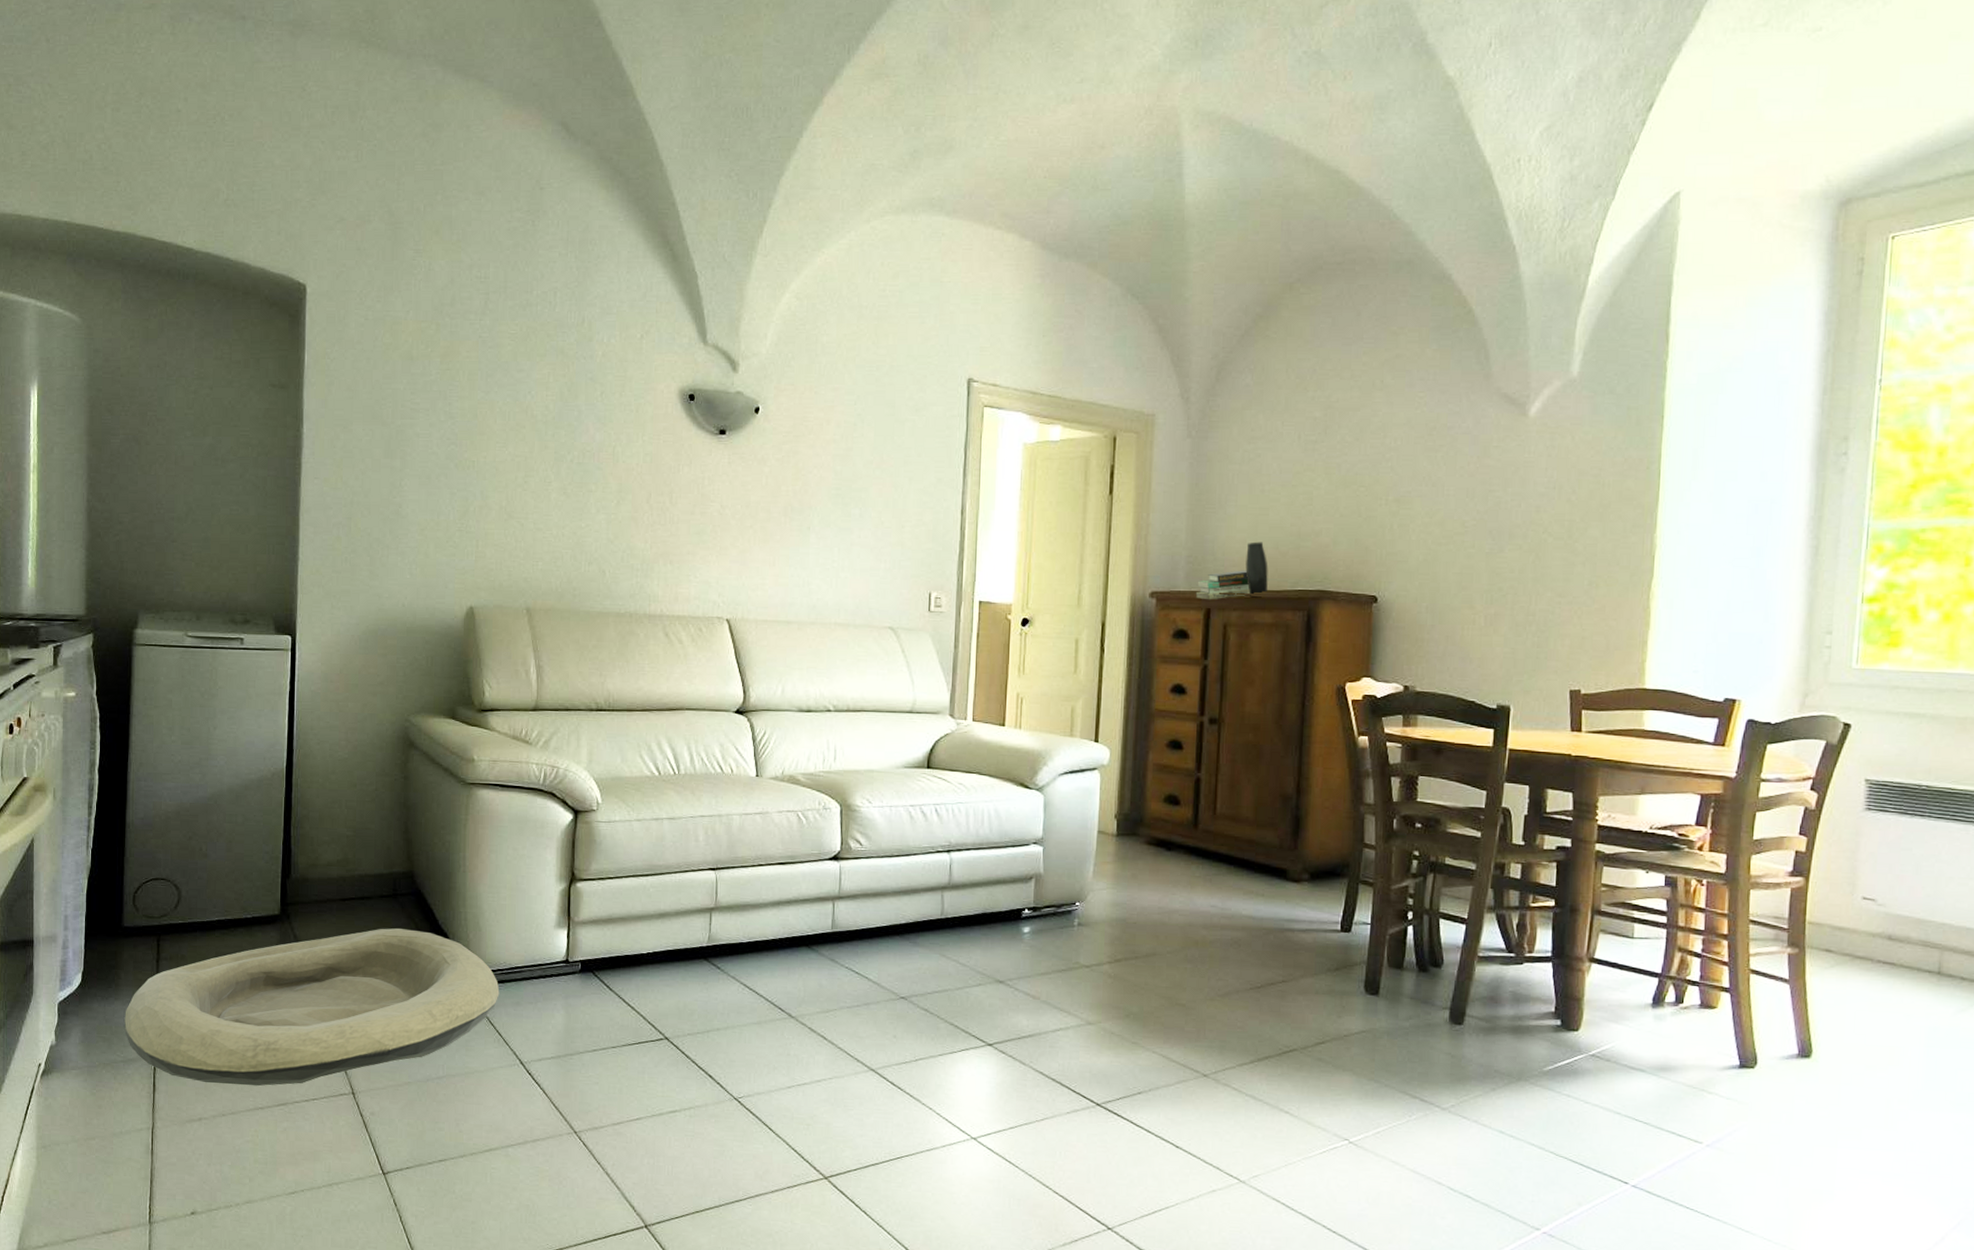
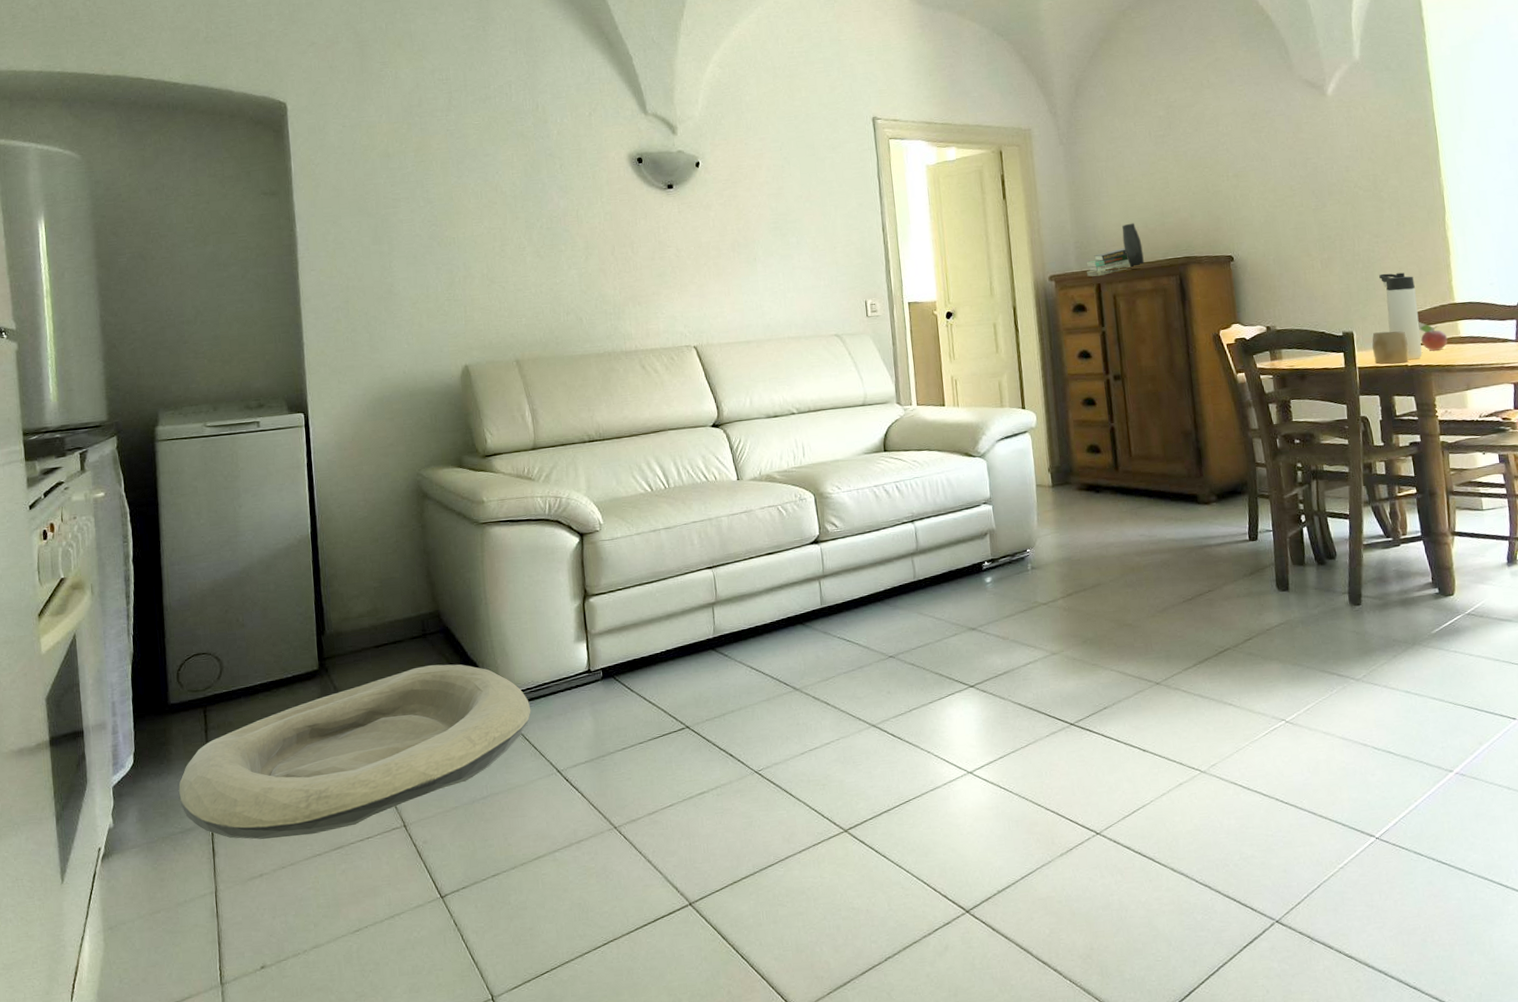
mug: none [1530,711,1577,751] -> present [1372,331,1409,365]
thermos bottle: none [1554,641,1598,749] -> present [1379,272,1422,360]
fruit: none [1593,704,1628,742] -> present [1418,321,1448,351]

